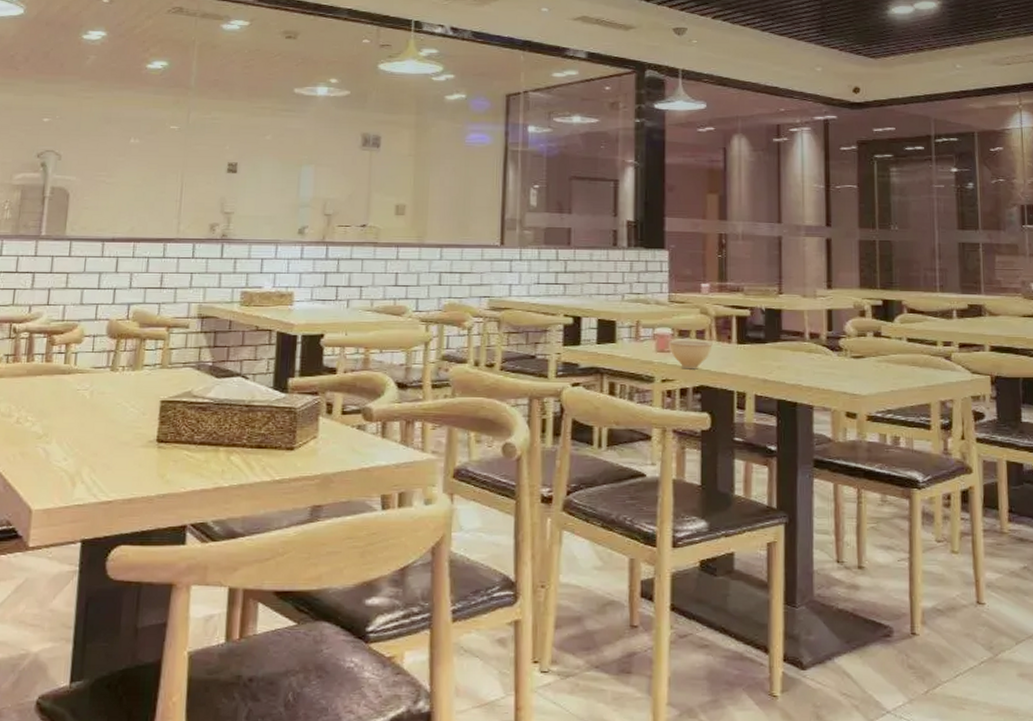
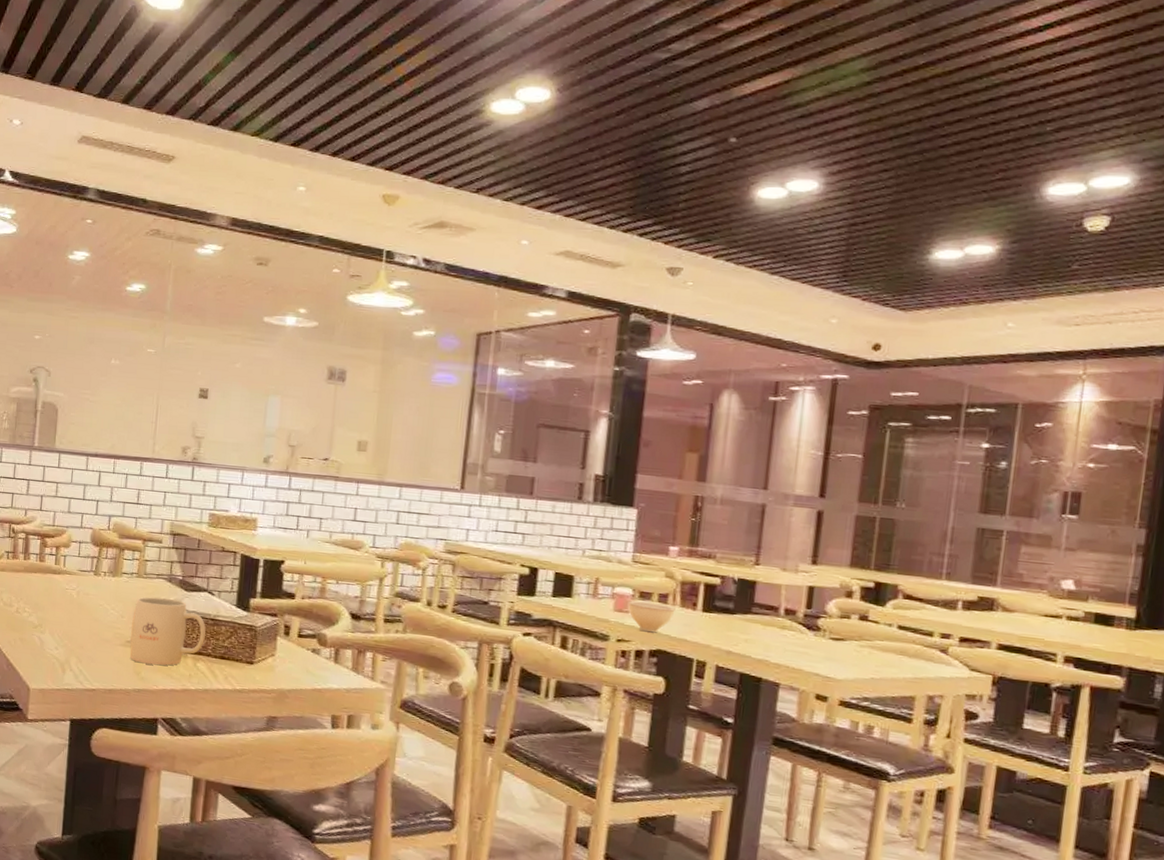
mug: none [152,387,241,464] -> present [130,597,206,666]

